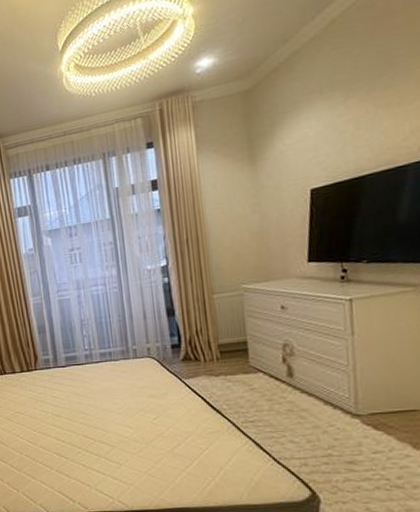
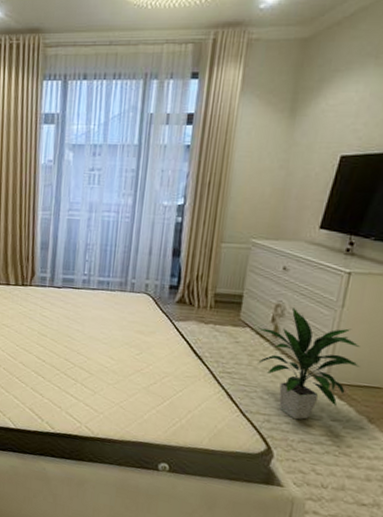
indoor plant: none [270,344,387,459] -> present [257,308,360,420]

